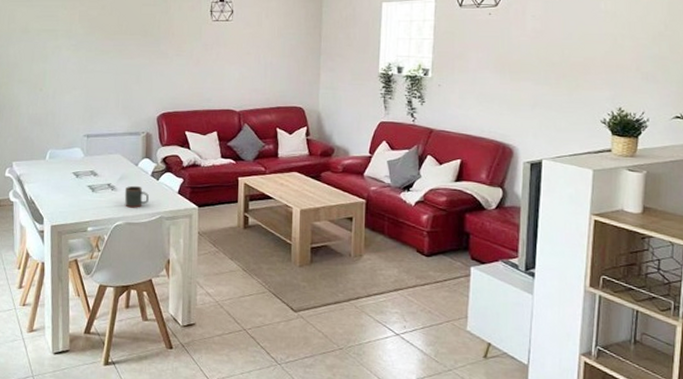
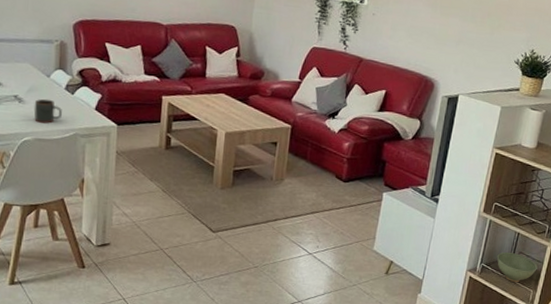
bowl: none [614,332,668,370] -> present [497,252,537,283]

